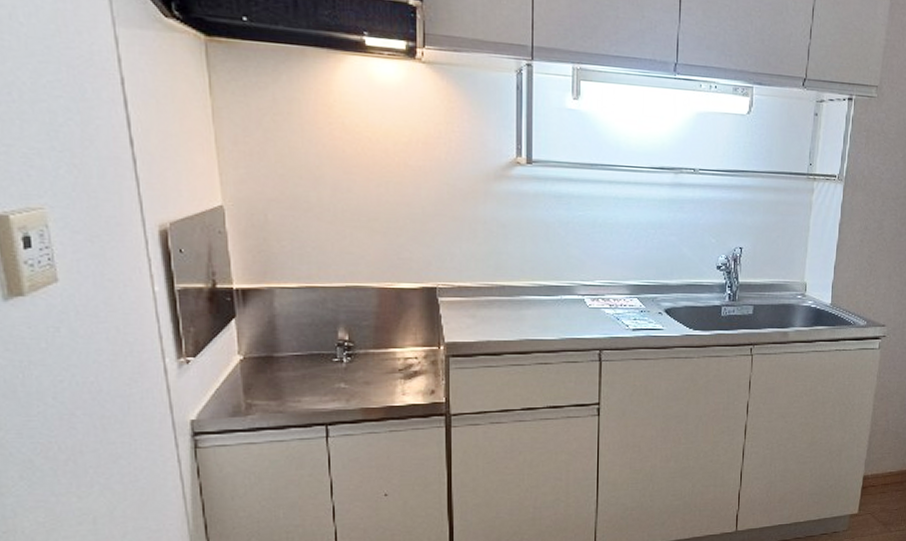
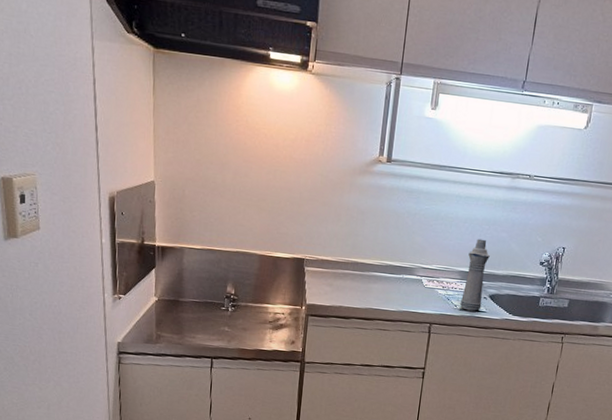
bottle: none [633,245,660,330] -> present [460,238,490,312]

